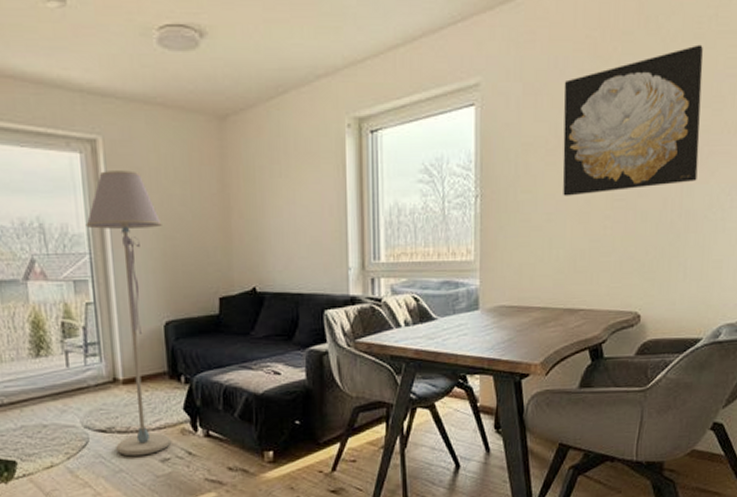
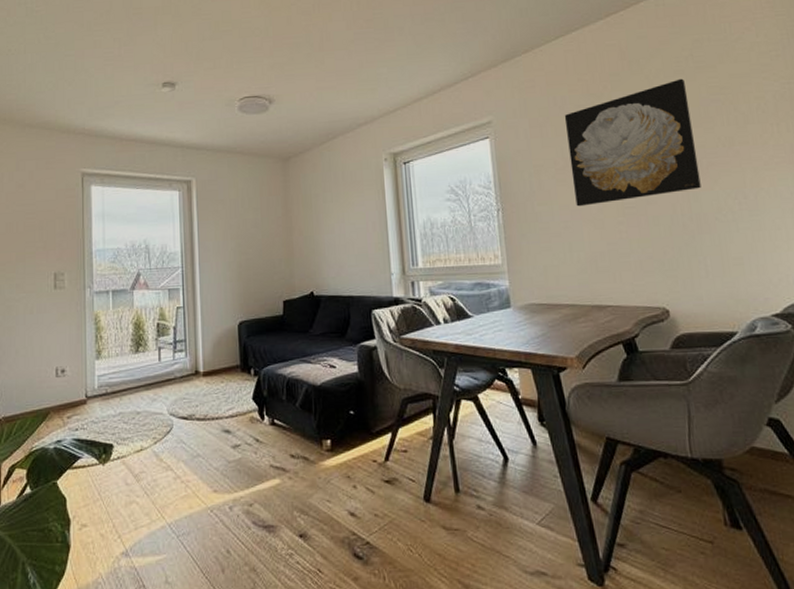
floor lamp: present [85,170,172,457] -> none [180,202,242,442]

